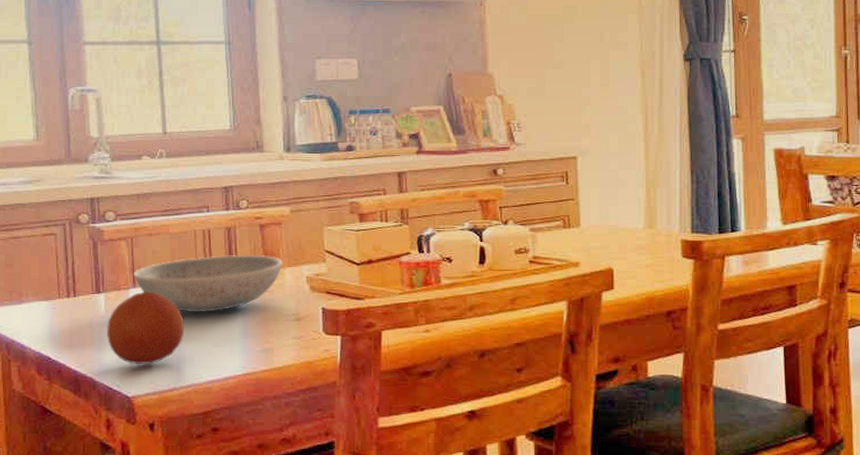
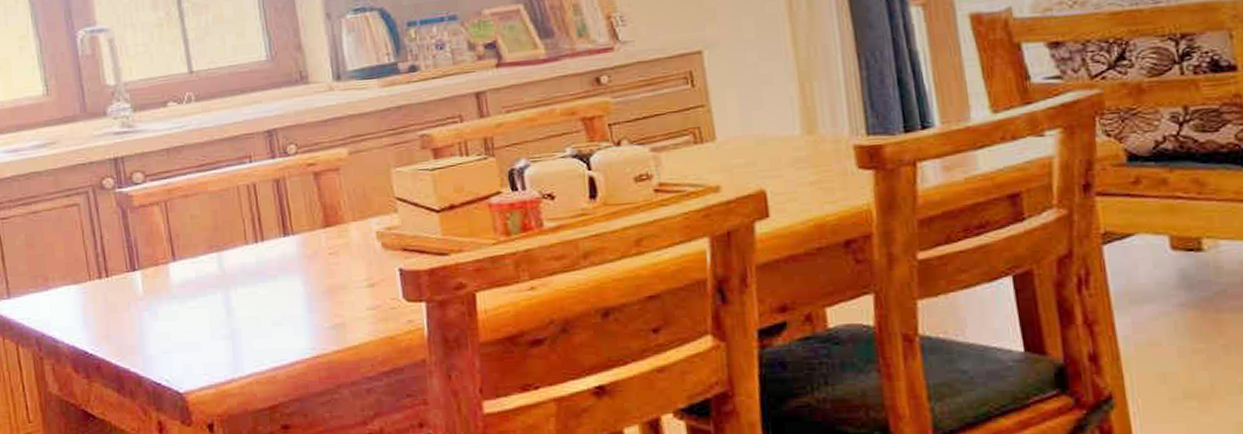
fruit: present [107,290,185,365] -> none [147,263,238,354]
dish: present [133,254,283,312] -> none [171,209,347,286]

